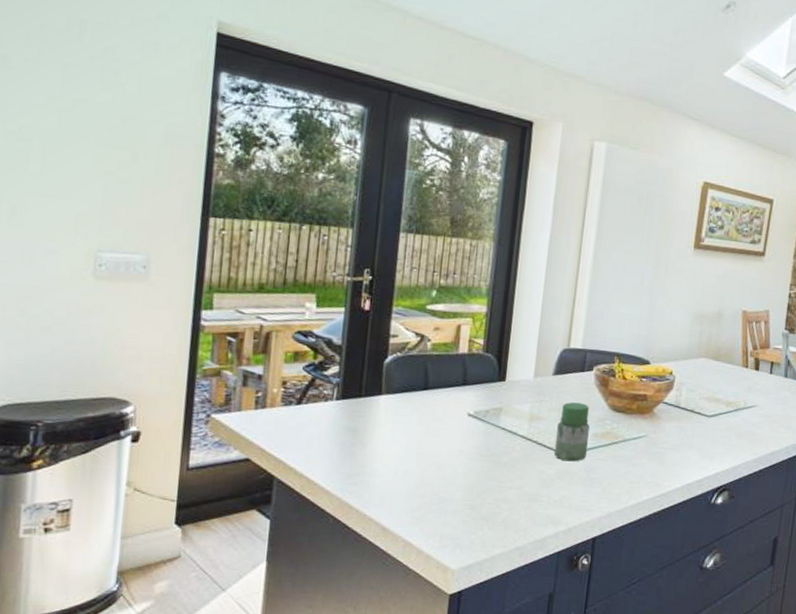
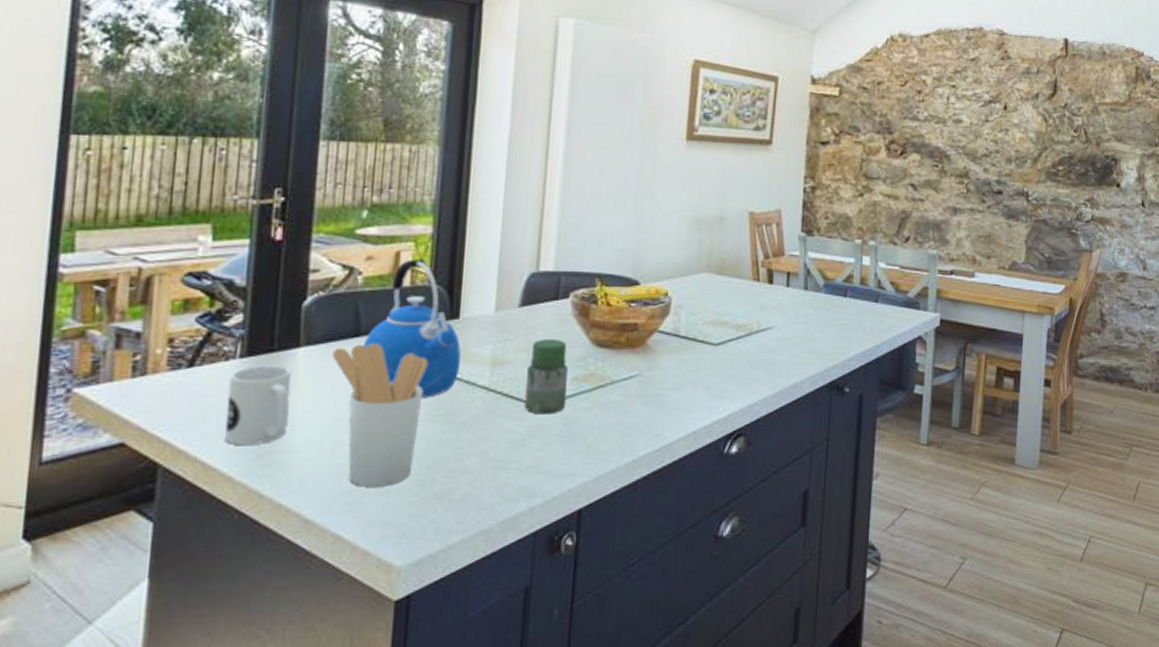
mug: none [323,406,375,468] -> present [224,365,292,446]
utensil holder: none [405,395,480,507] -> present [331,343,428,487]
kettle: none [430,331,506,442] -> present [364,259,462,398]

